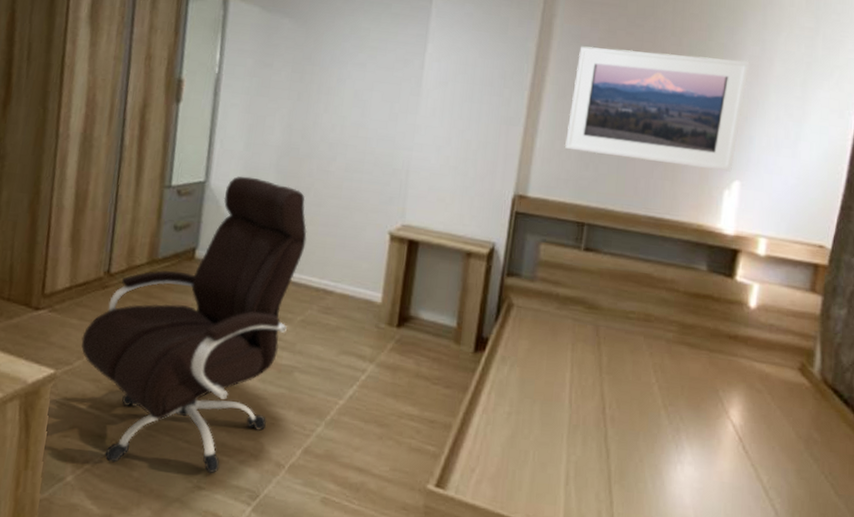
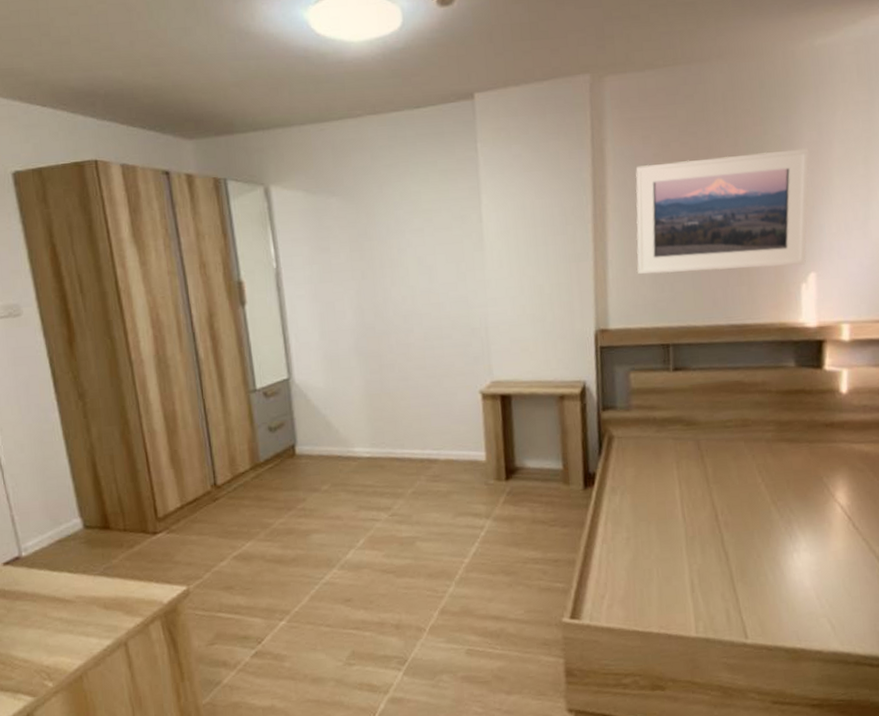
office chair: present [81,176,307,474] -> none [205,365,401,659]

